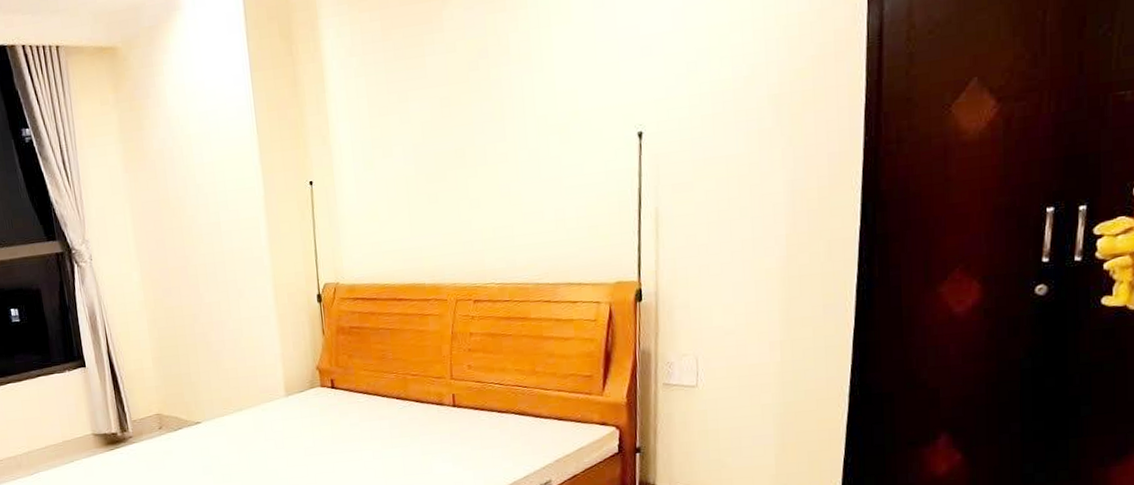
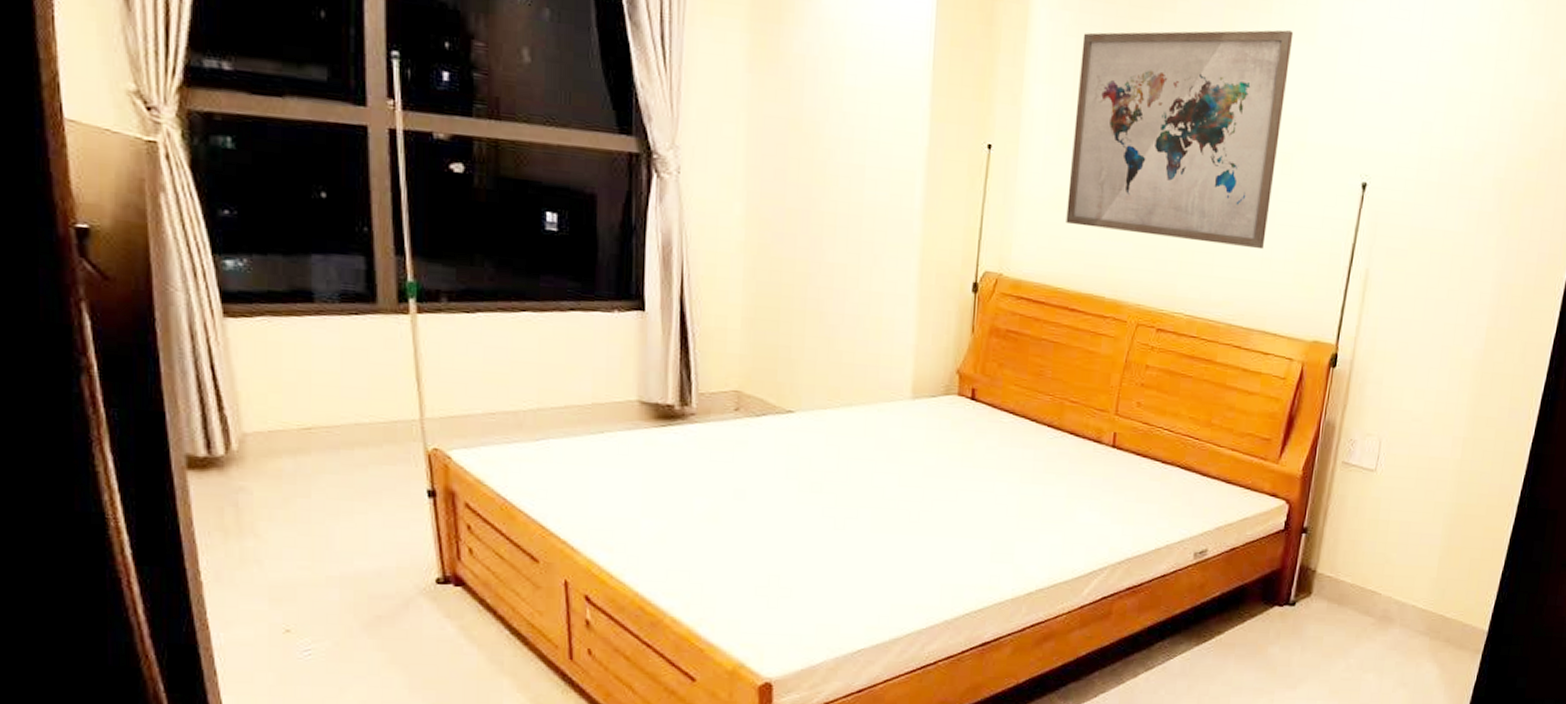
wall art: none [370,18,557,230] -> present [1066,30,1294,250]

